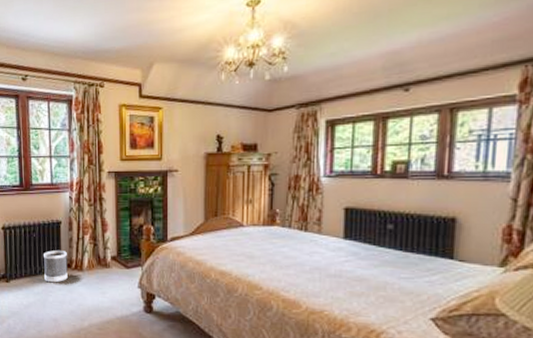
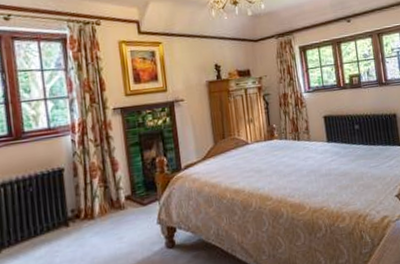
wastebasket: present [44,250,68,283] -> none [44,200,77,242]

